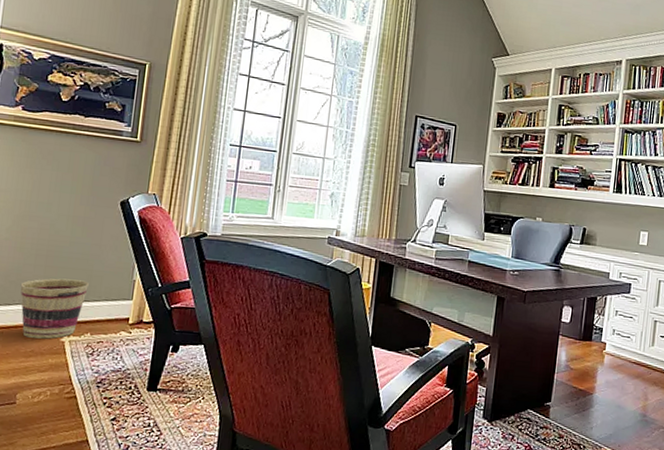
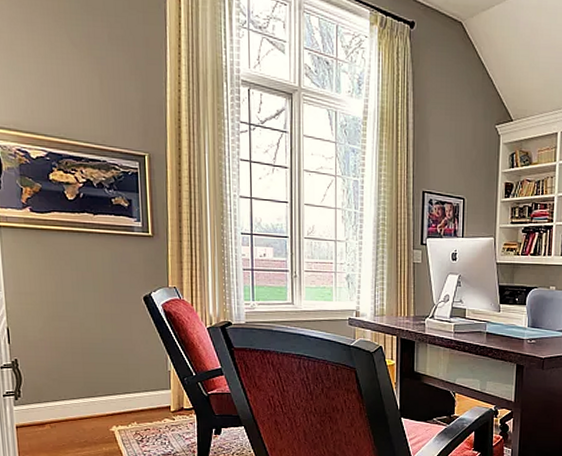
basket: present [20,278,89,339] -> none [63,373,127,430]

